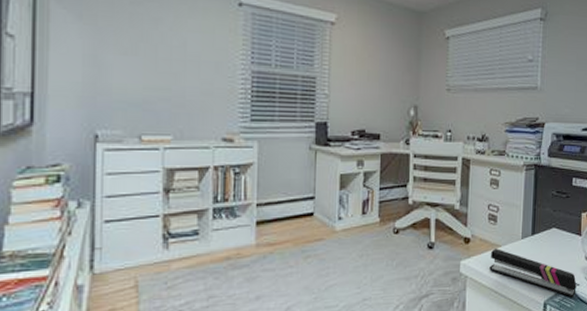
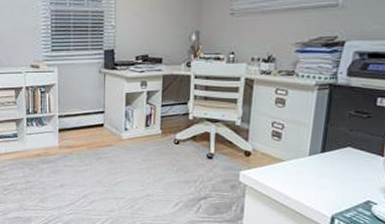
stapler: present [489,248,577,298] -> none [270,163,374,215]

